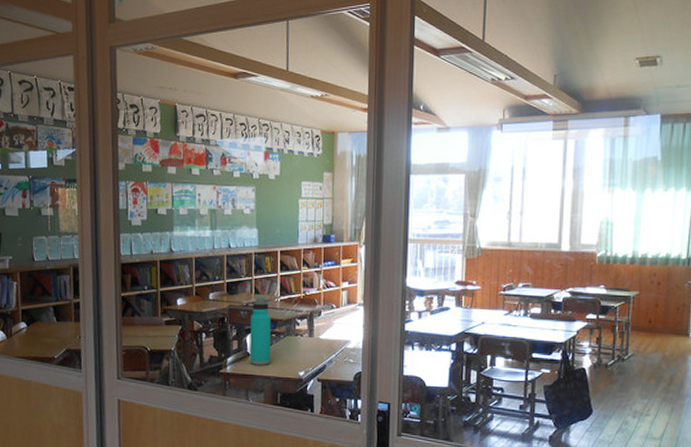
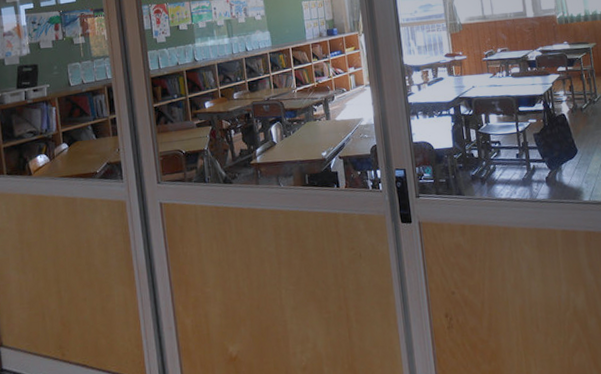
water bottle: present [250,297,272,365] -> none [273,90,296,152]

